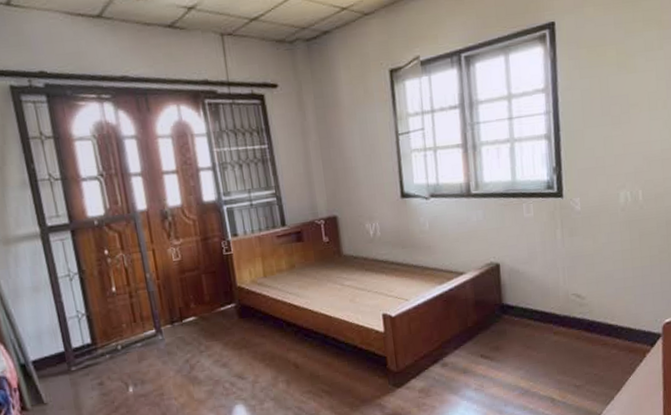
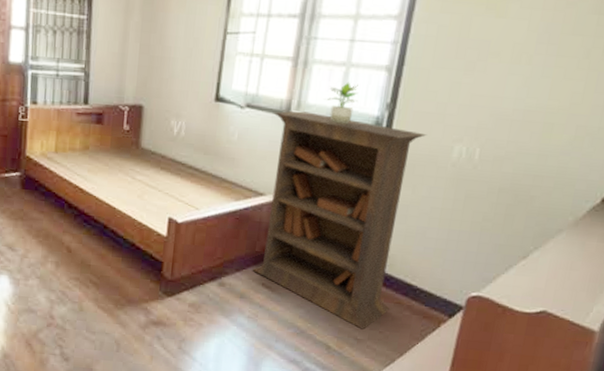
bookcase: none [456,187,599,376] -> present [252,111,427,330]
potted plant: none [499,155,527,195] -> present [325,82,359,125]

